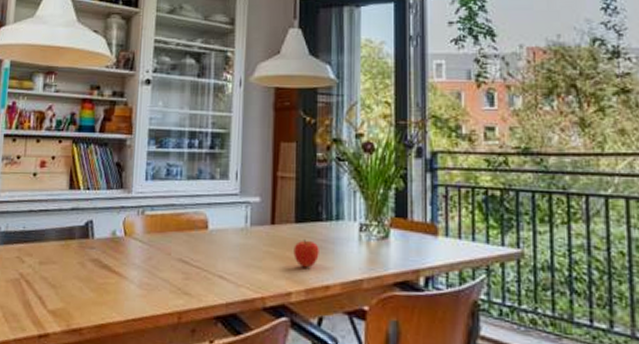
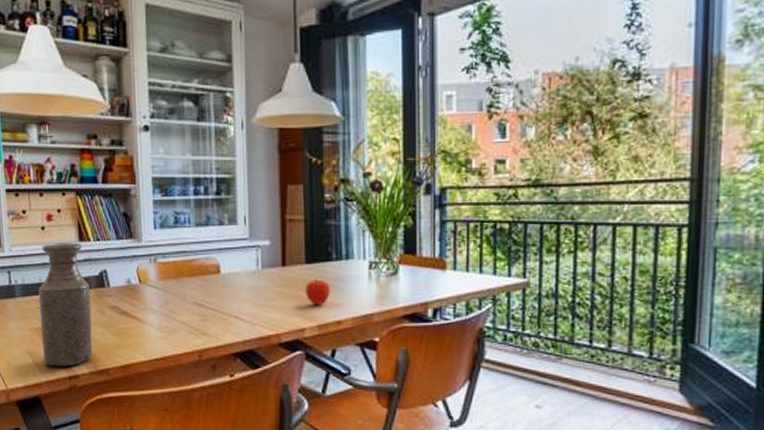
bottle: none [15,190,74,324] -> present [38,243,93,367]

